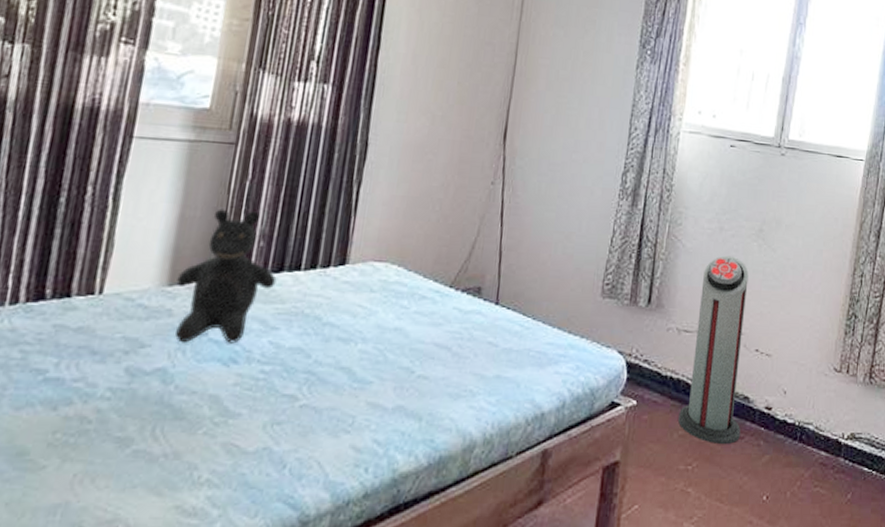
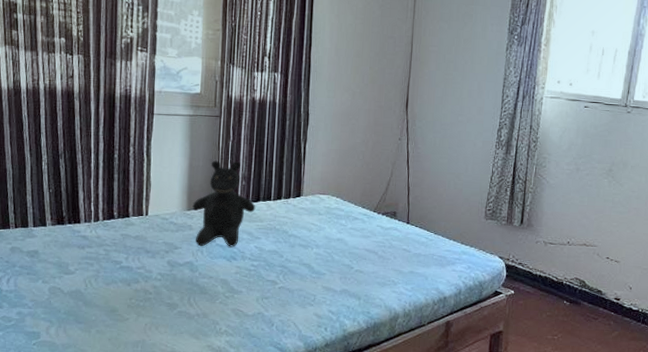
air purifier: present [678,255,749,444] -> none [546,189,601,323]

